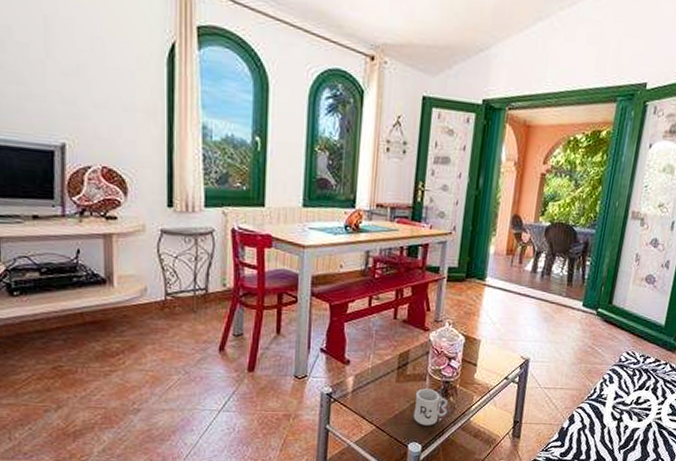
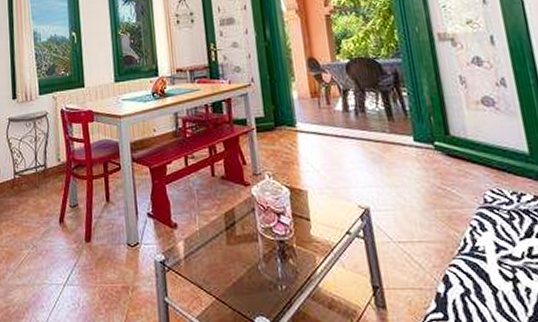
mug: present [413,388,449,426] -> none [250,250,290,295]

